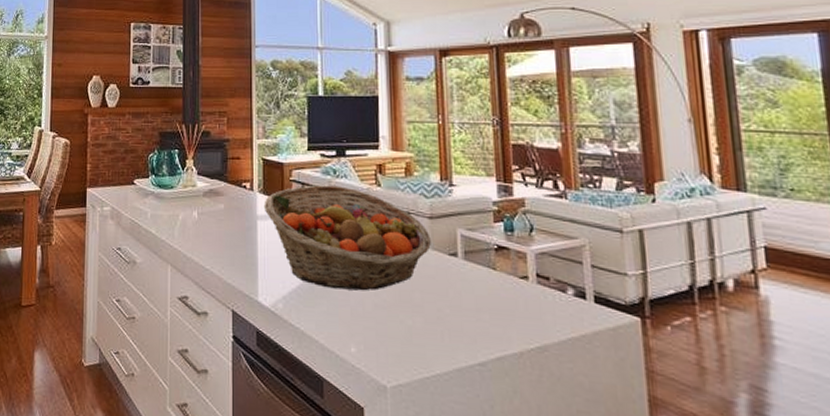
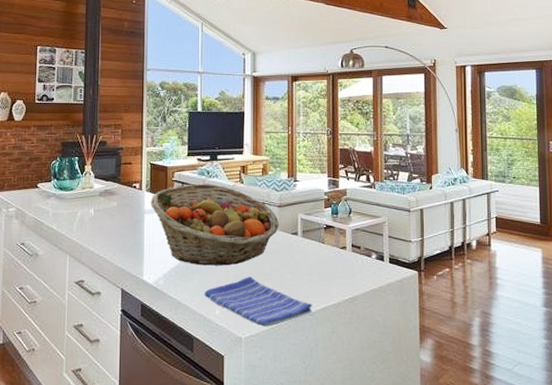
dish towel: none [334,307,483,376] -> present [204,277,312,327]

